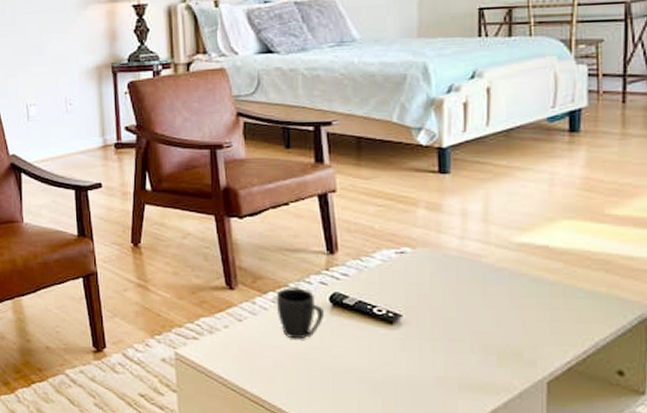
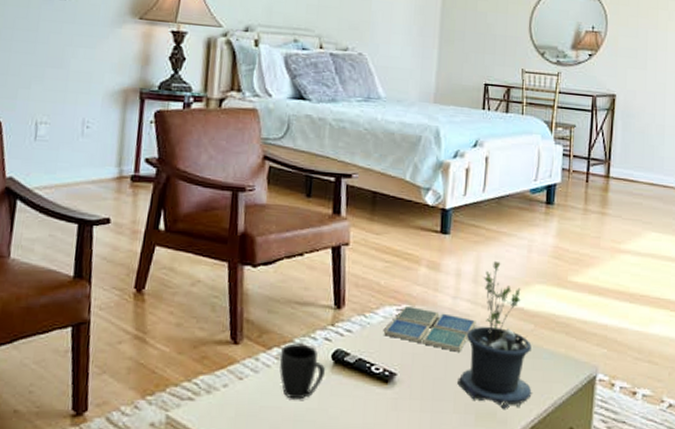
drink coaster: none [384,248,490,293] -> present [384,305,476,352]
potted plant: none [473,197,566,350] -> present [457,260,532,409]

